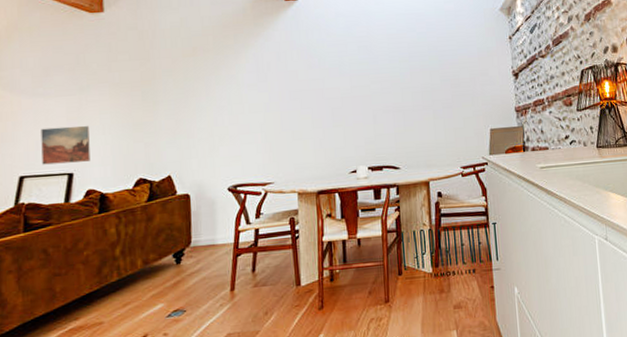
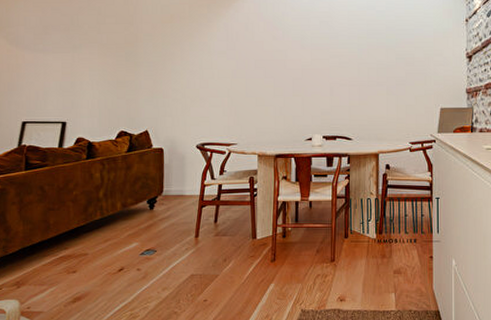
wall art: present [41,125,90,165] -> none [40,80,81,113]

